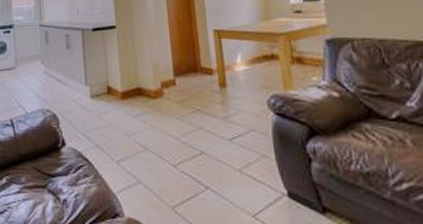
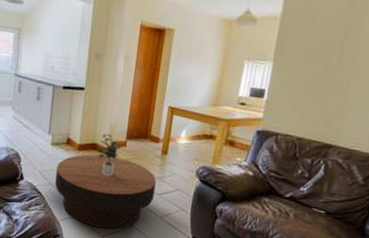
coffee table: none [101,101,225,196] -> present [55,154,156,229]
potted plant: none [144,74,173,125] -> present [98,134,124,176]

